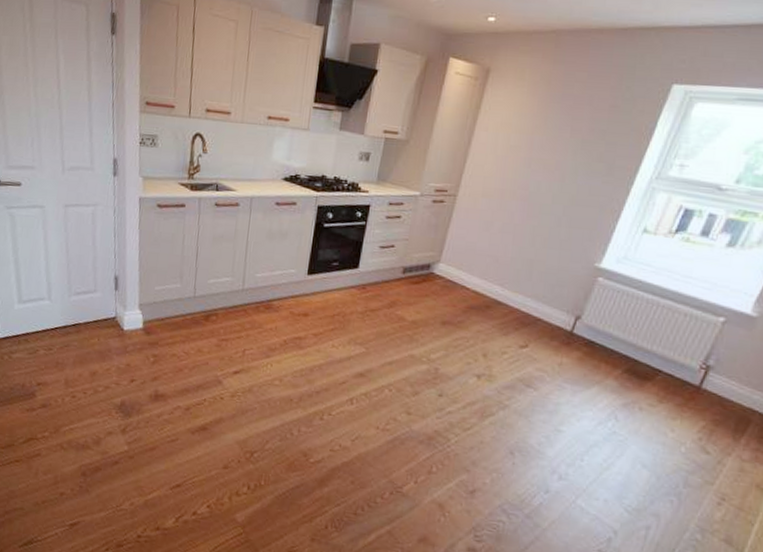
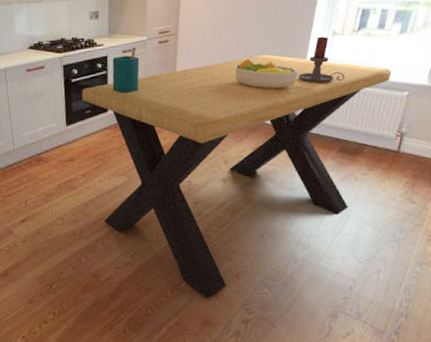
dining table: none [329,202,709,511] -> present [81,48,392,298]
fruit bowl: none [515,239,592,284] -> present [234,58,298,90]
candle holder: none [591,231,649,289] -> present [298,36,345,84]

